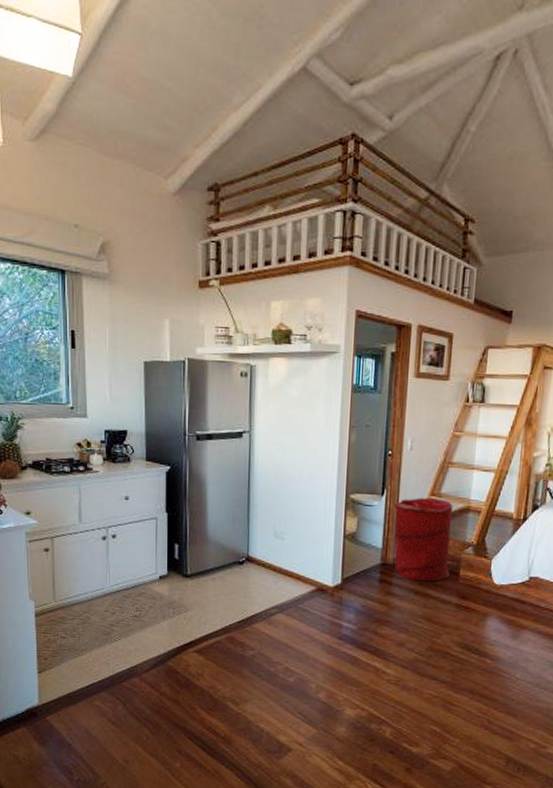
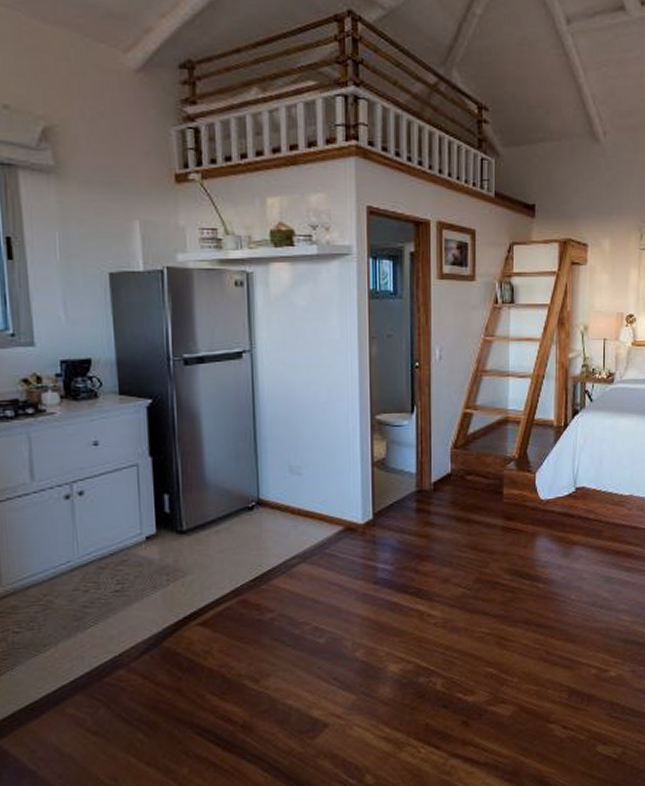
laundry hamper: present [394,497,454,582] -> none [426,411,492,506]

